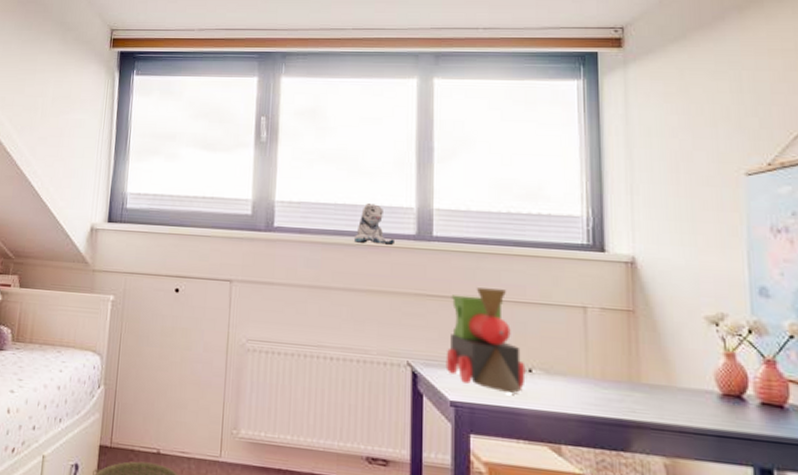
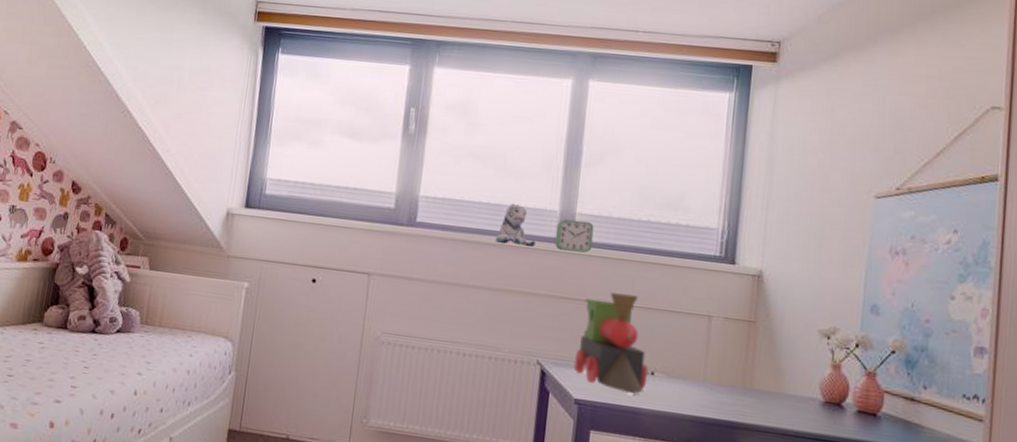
alarm clock: none [415,215,453,248] -> present [555,219,594,253]

